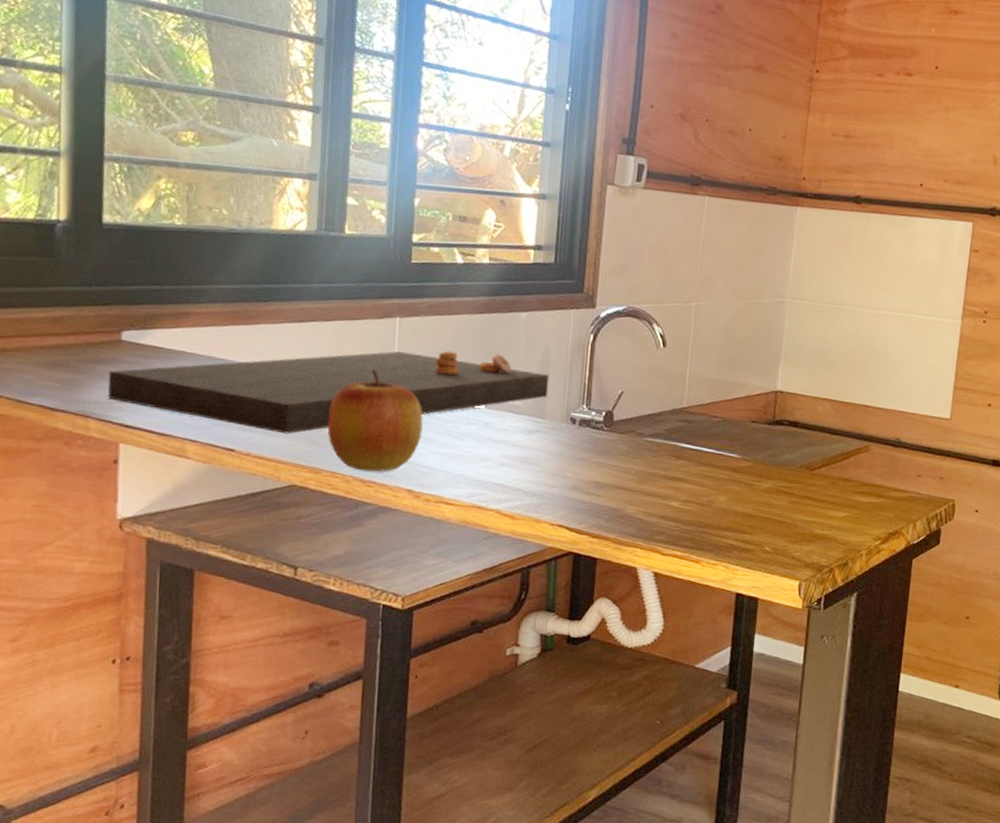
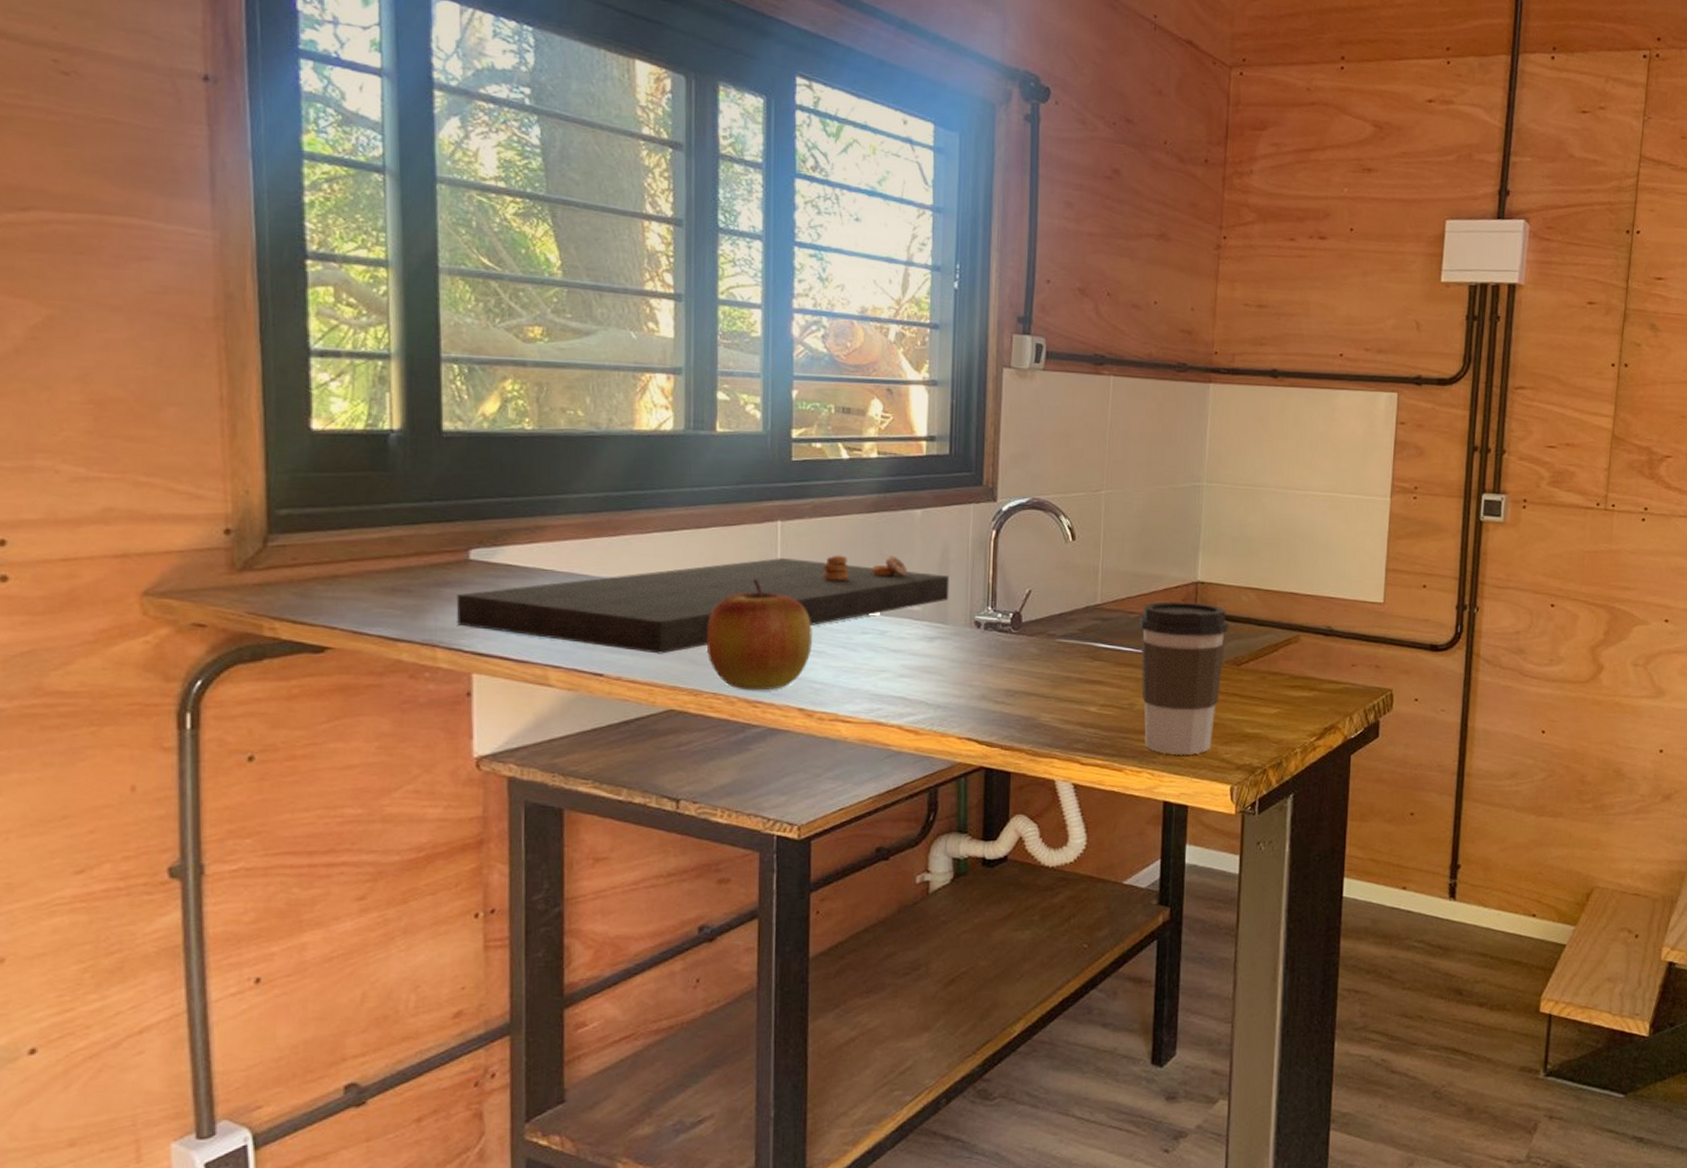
coffee cup: none [720,408,804,551] -> present [1139,601,1228,754]

